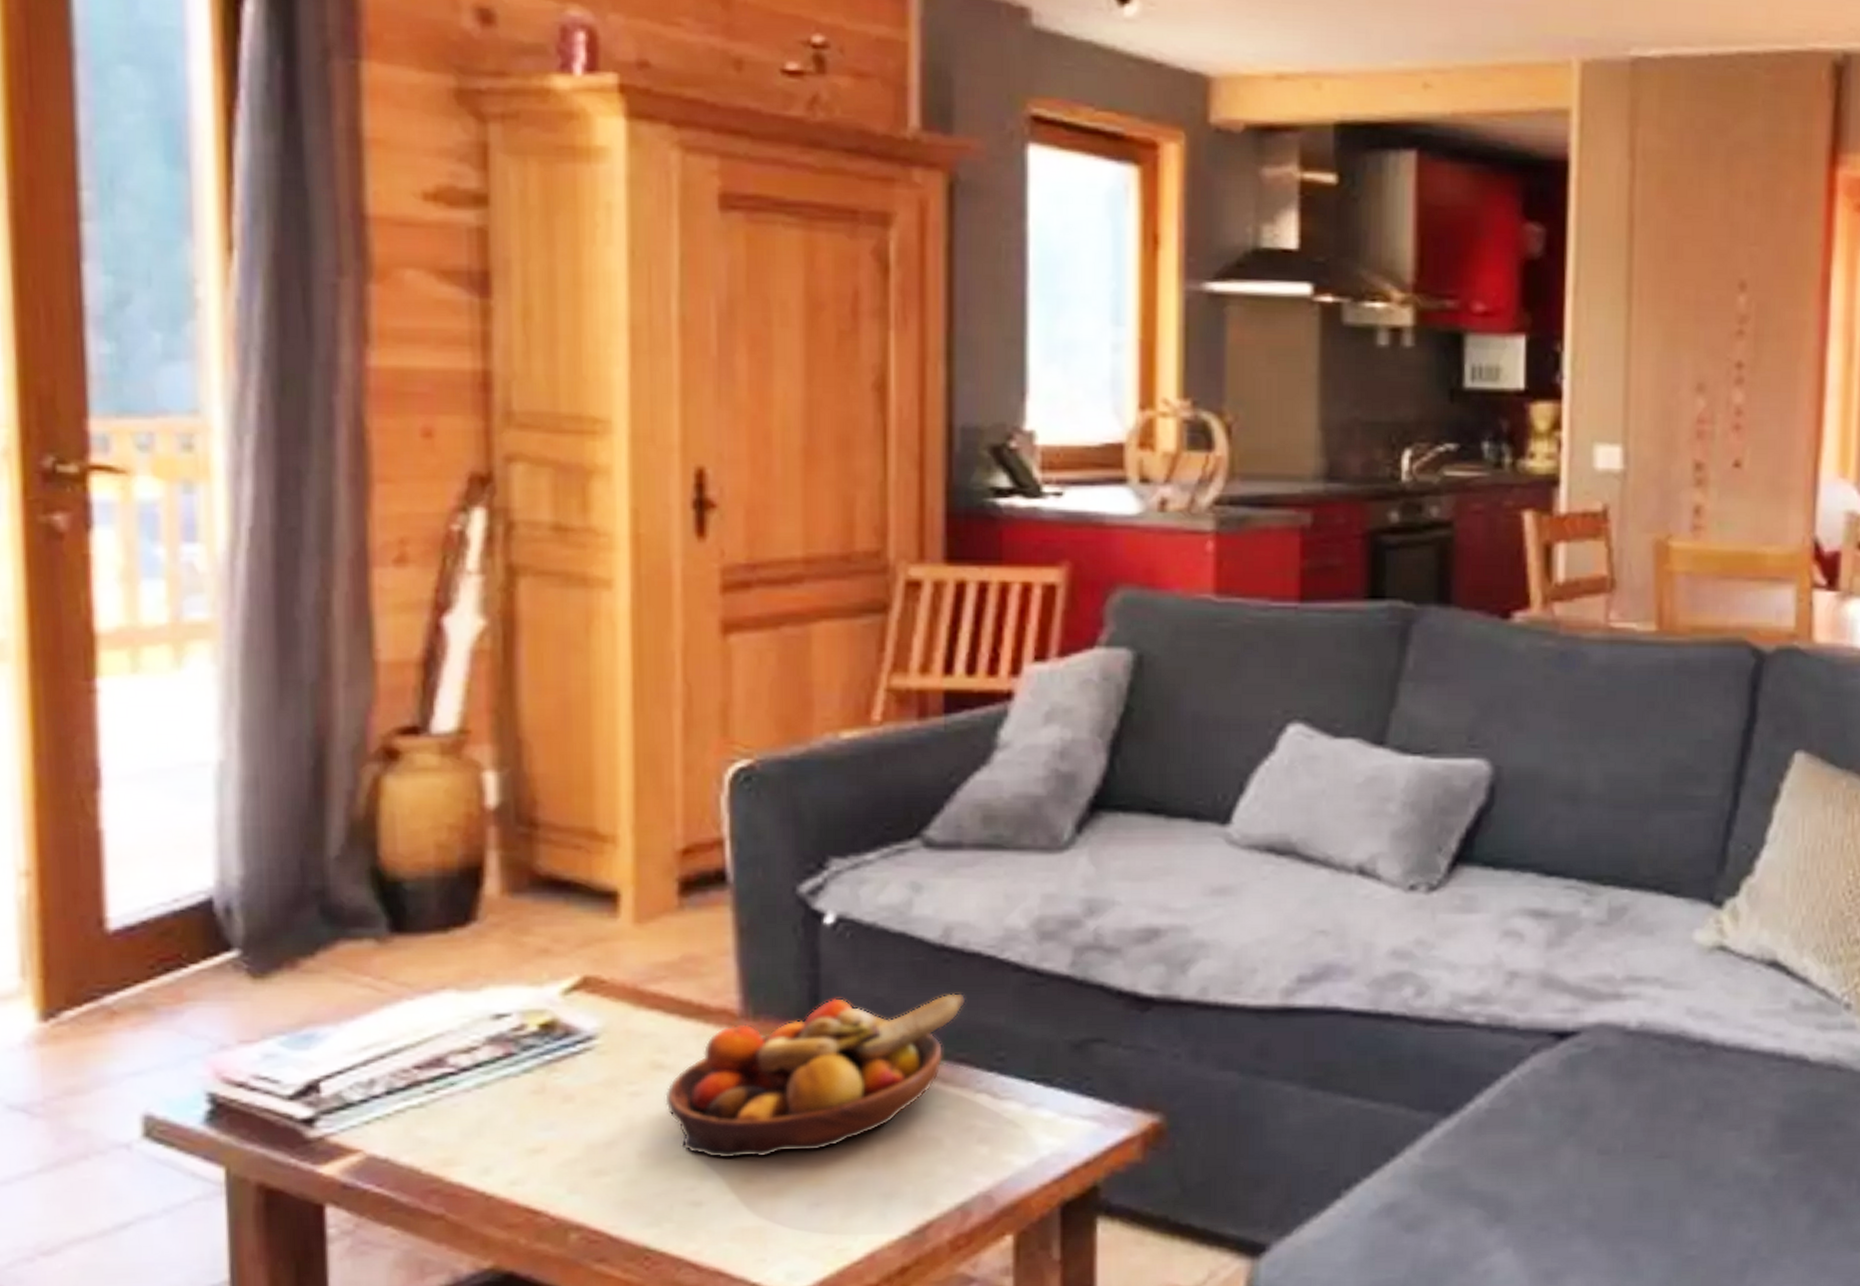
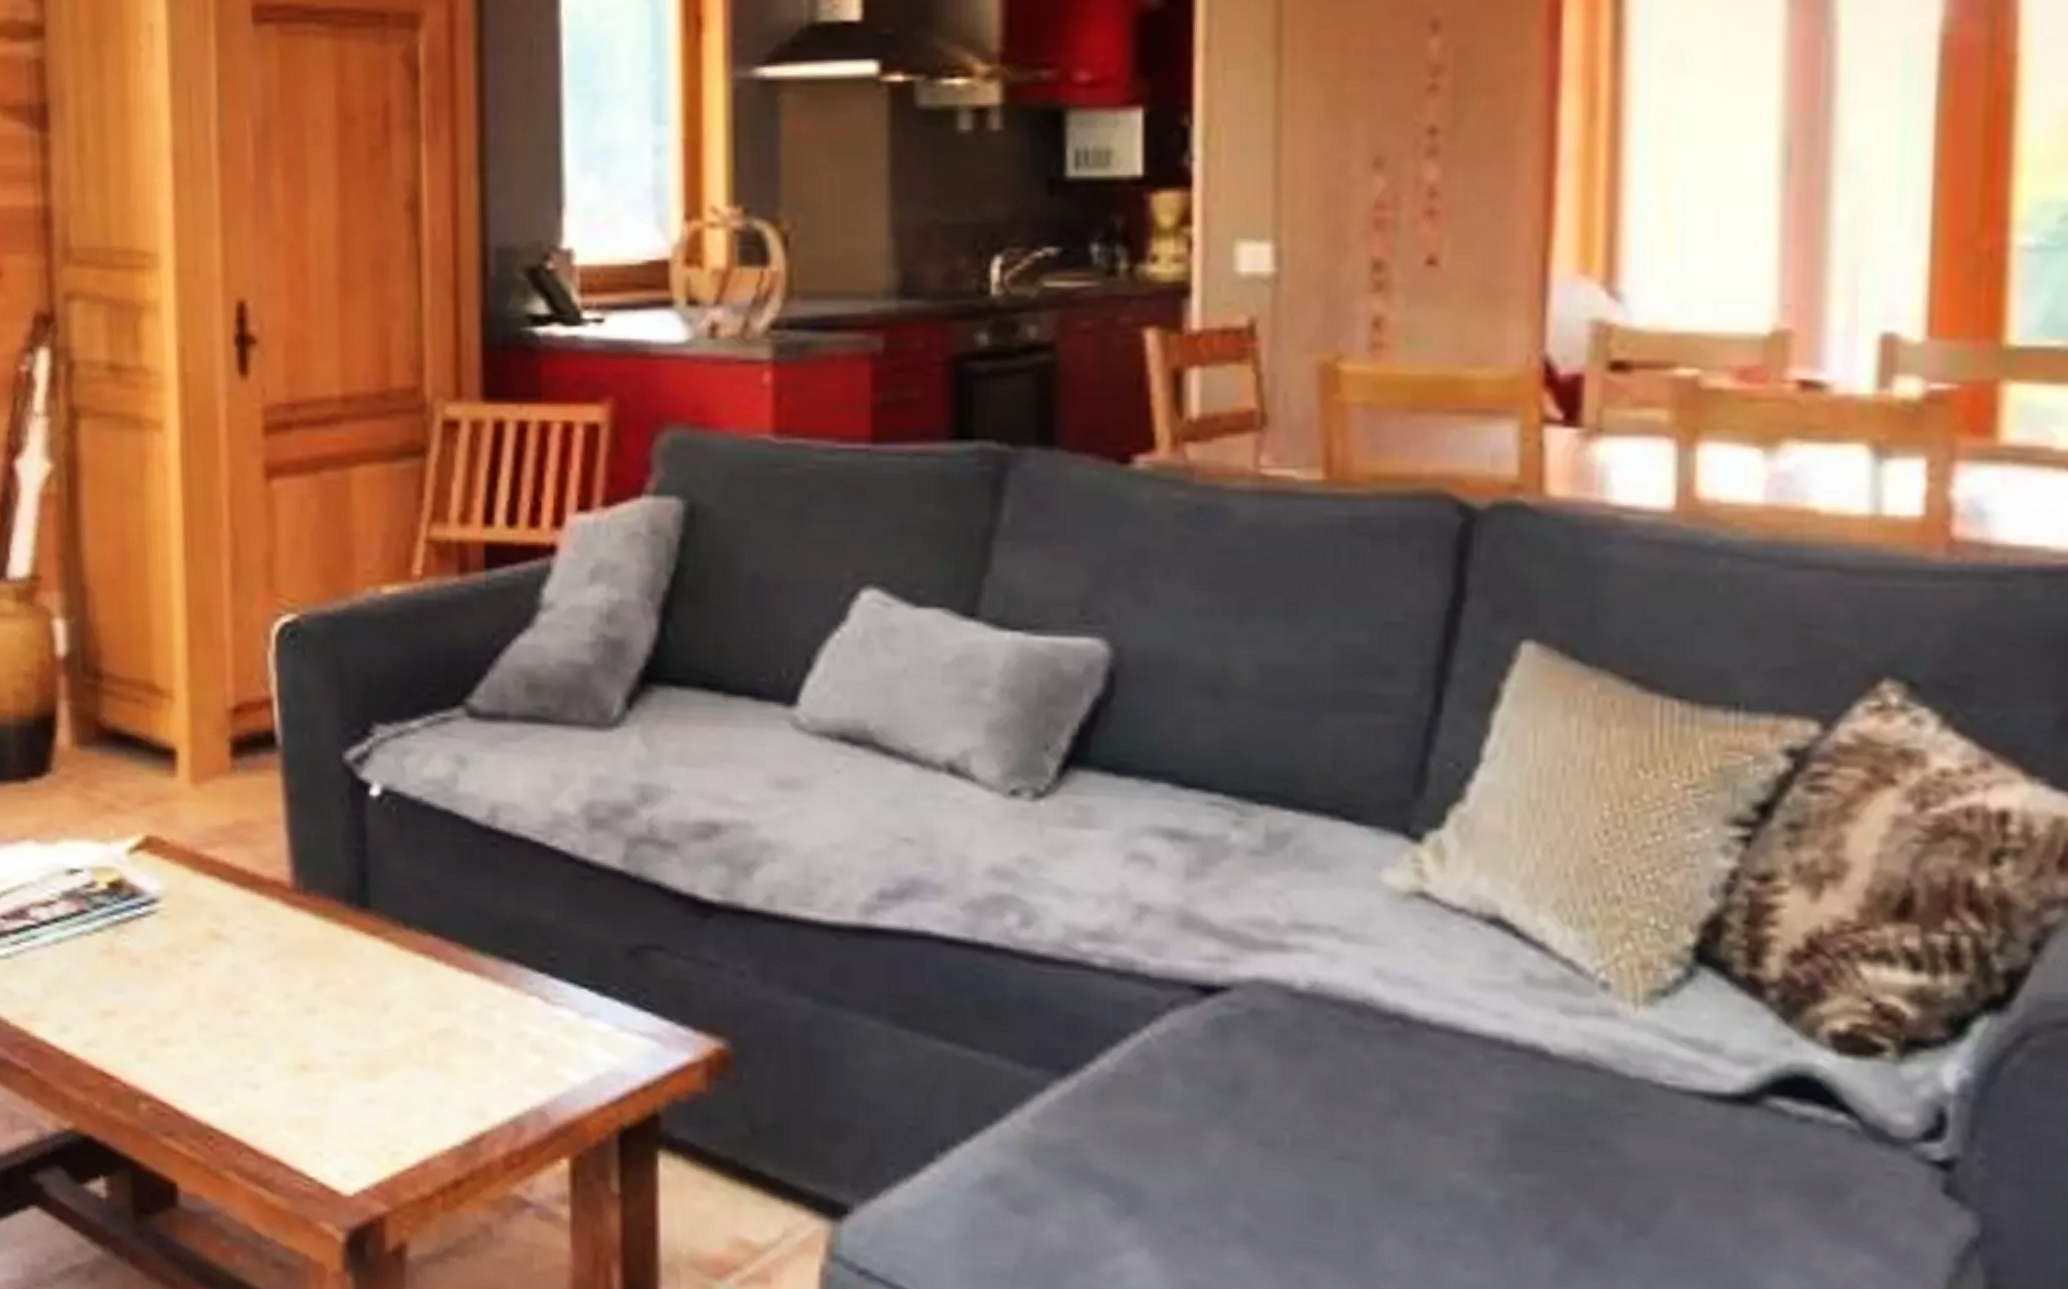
fruit bowl: present [665,993,966,1159] -> none [223,878,515,1044]

